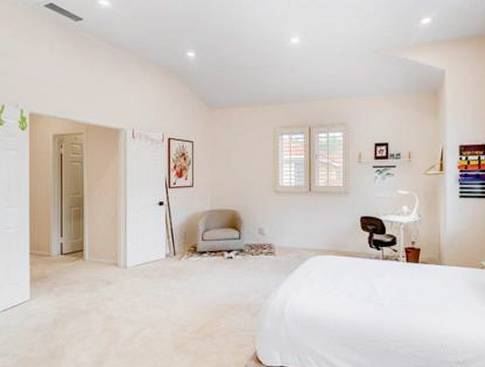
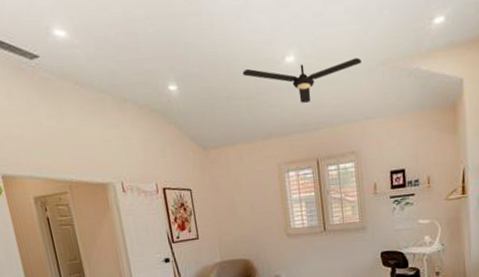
ceiling fan: none [252,44,356,77] -> present [242,57,361,103]

